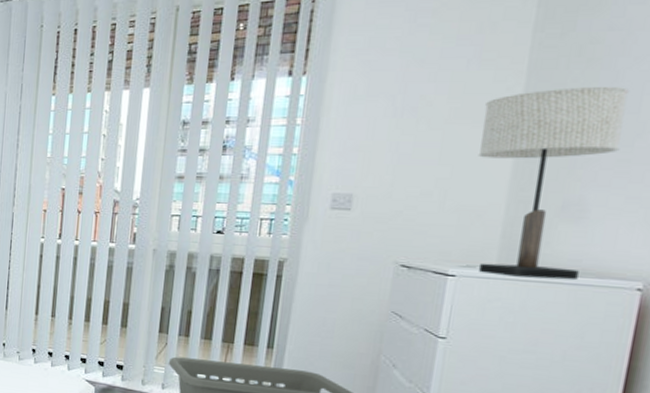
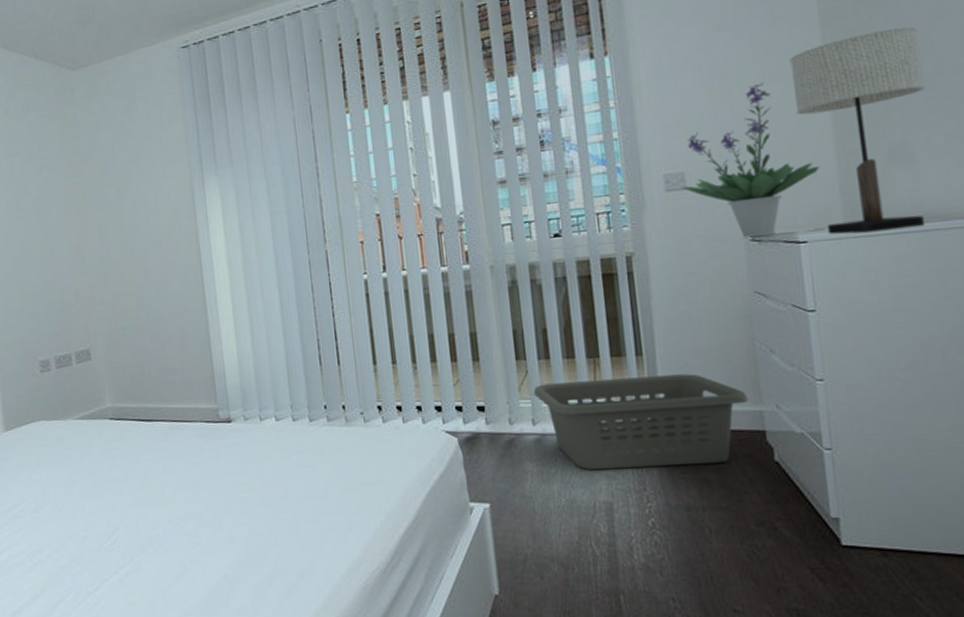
potted plant: none [346,120,487,265] -> present [681,81,820,238]

